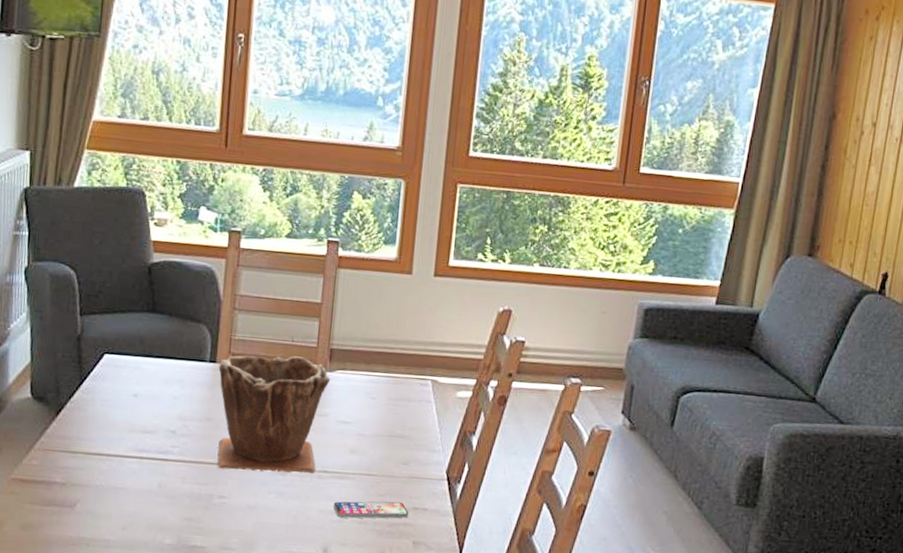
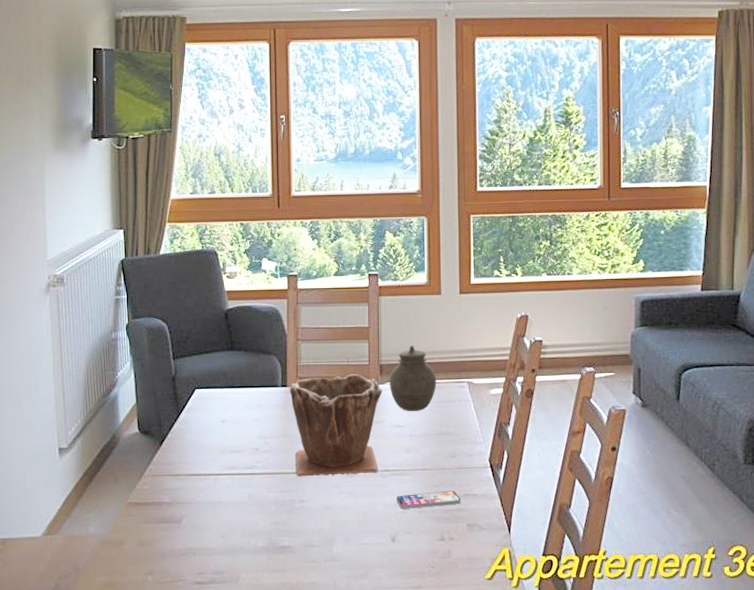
jar: none [338,330,396,408] -> present [389,346,437,412]

